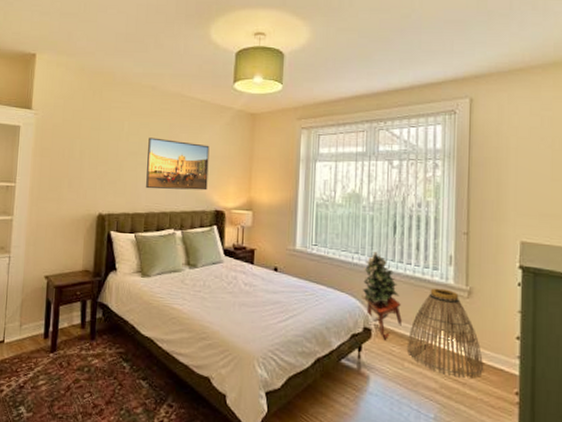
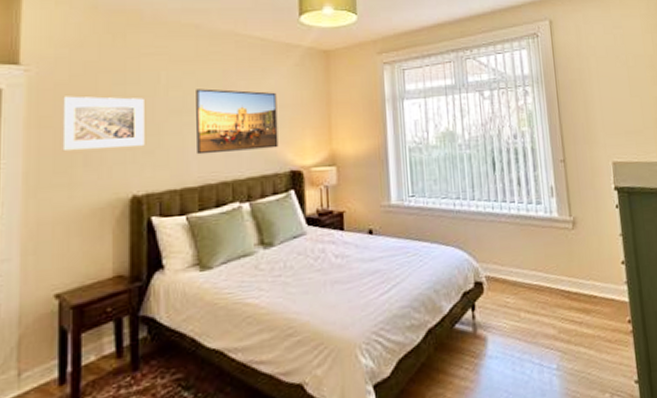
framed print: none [55,135,112,178] -> present [62,96,145,152]
potted plant: present [361,251,403,340] -> none [467,193,514,292]
basket: present [406,288,484,378] -> none [520,223,597,318]

